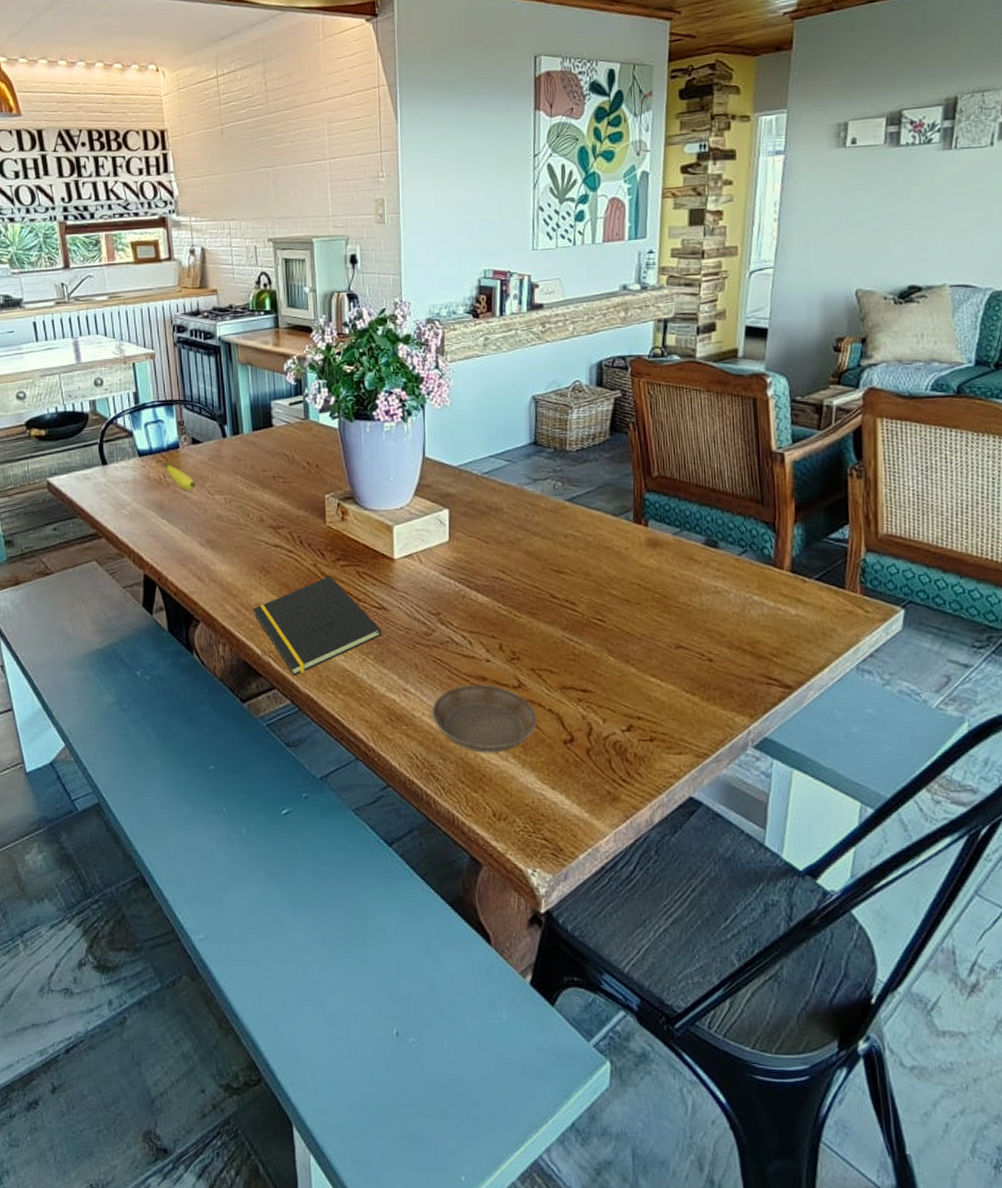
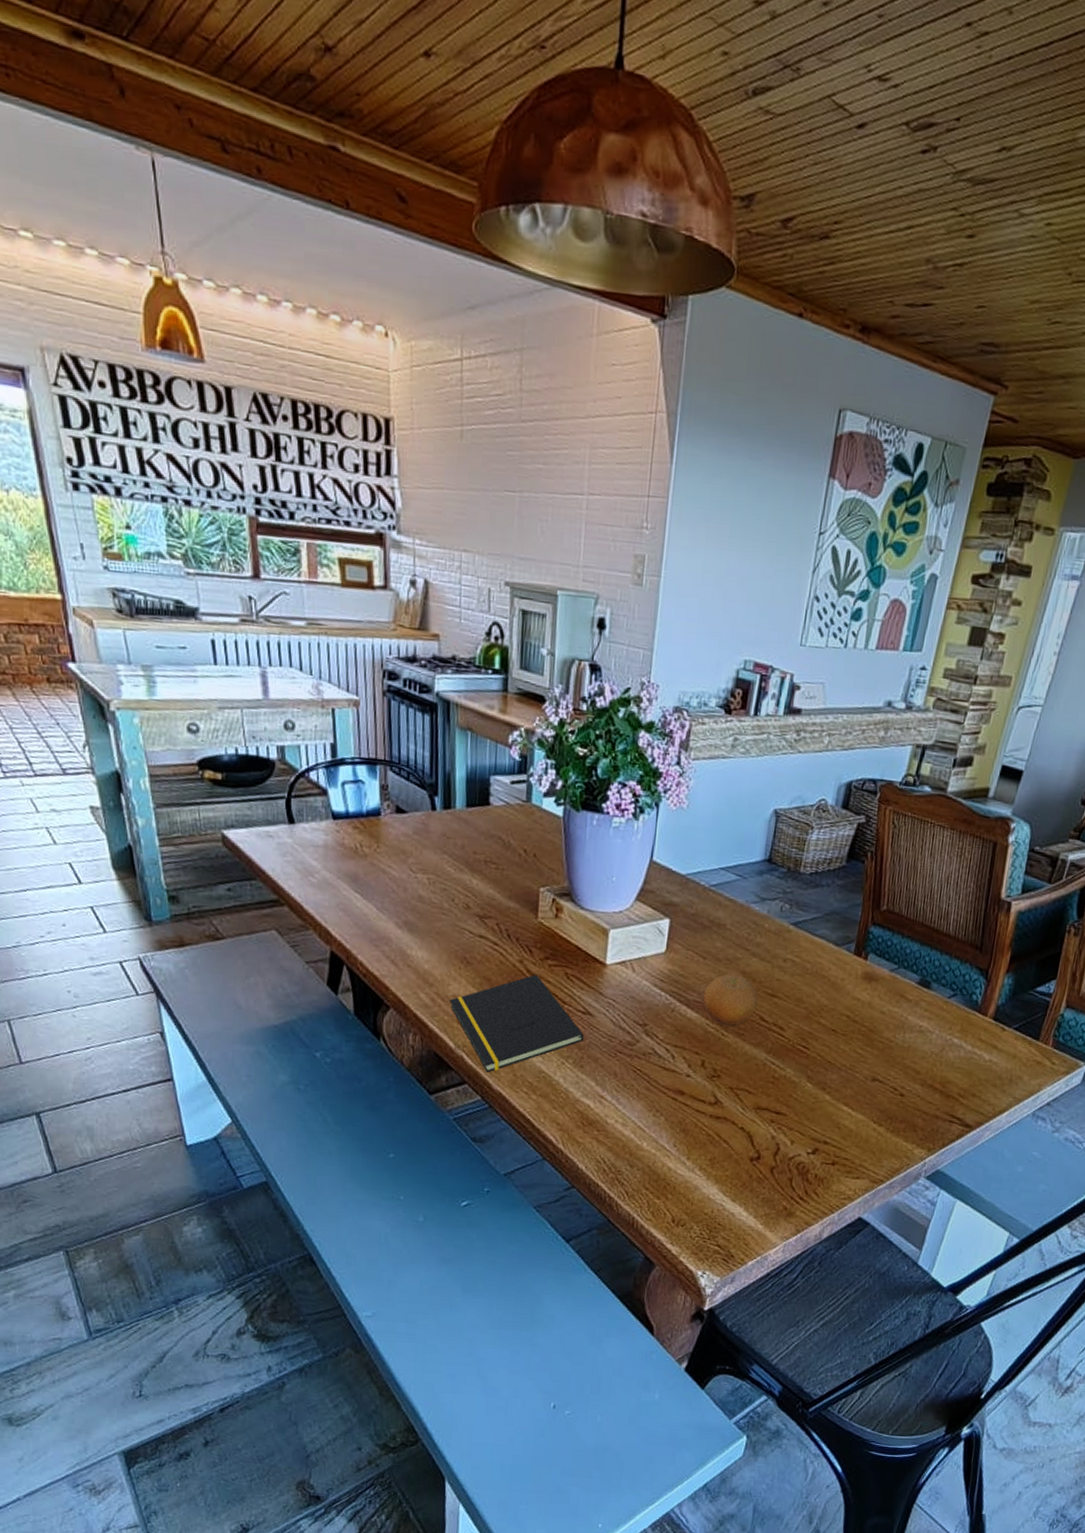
banana: present [164,463,197,490] -> none [361,830,398,865]
saucer: present [431,685,538,753] -> none [624,1097,729,1164]
fruit: none [491,555,546,606] -> present [702,974,758,1026]

